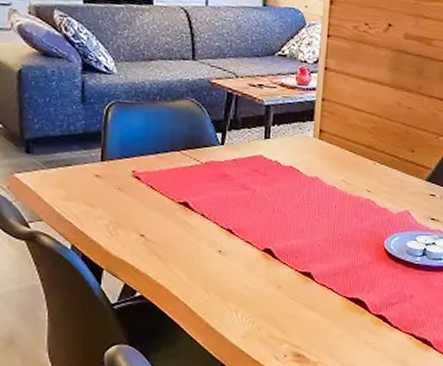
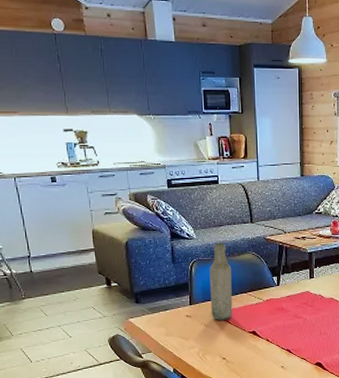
bottle: none [129,82,161,185] -> present [209,243,233,320]

